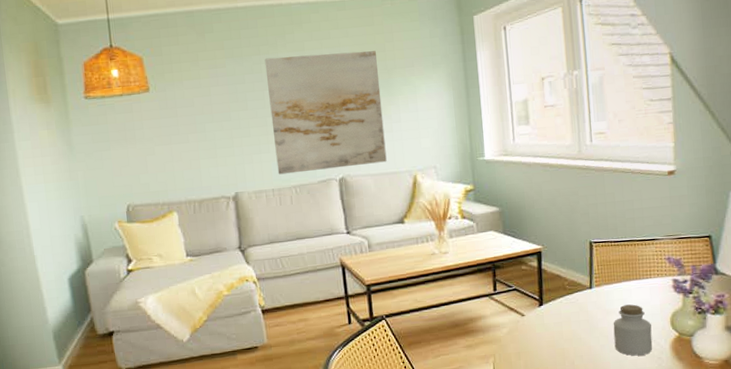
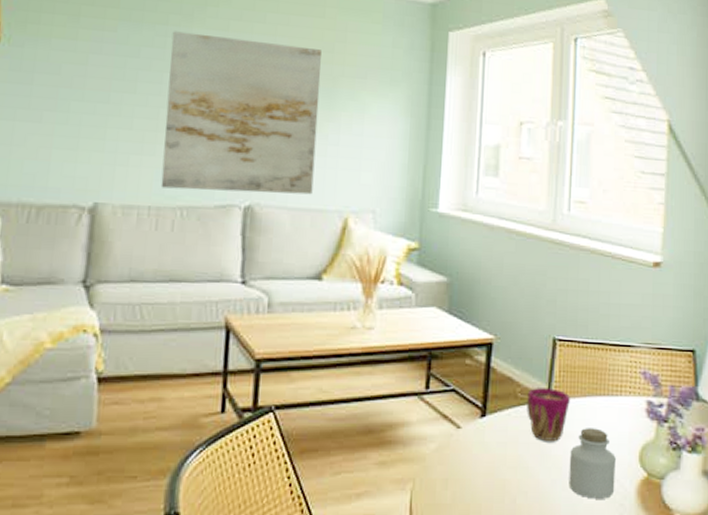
cup: none [574,279,609,318] -> present [527,388,570,441]

